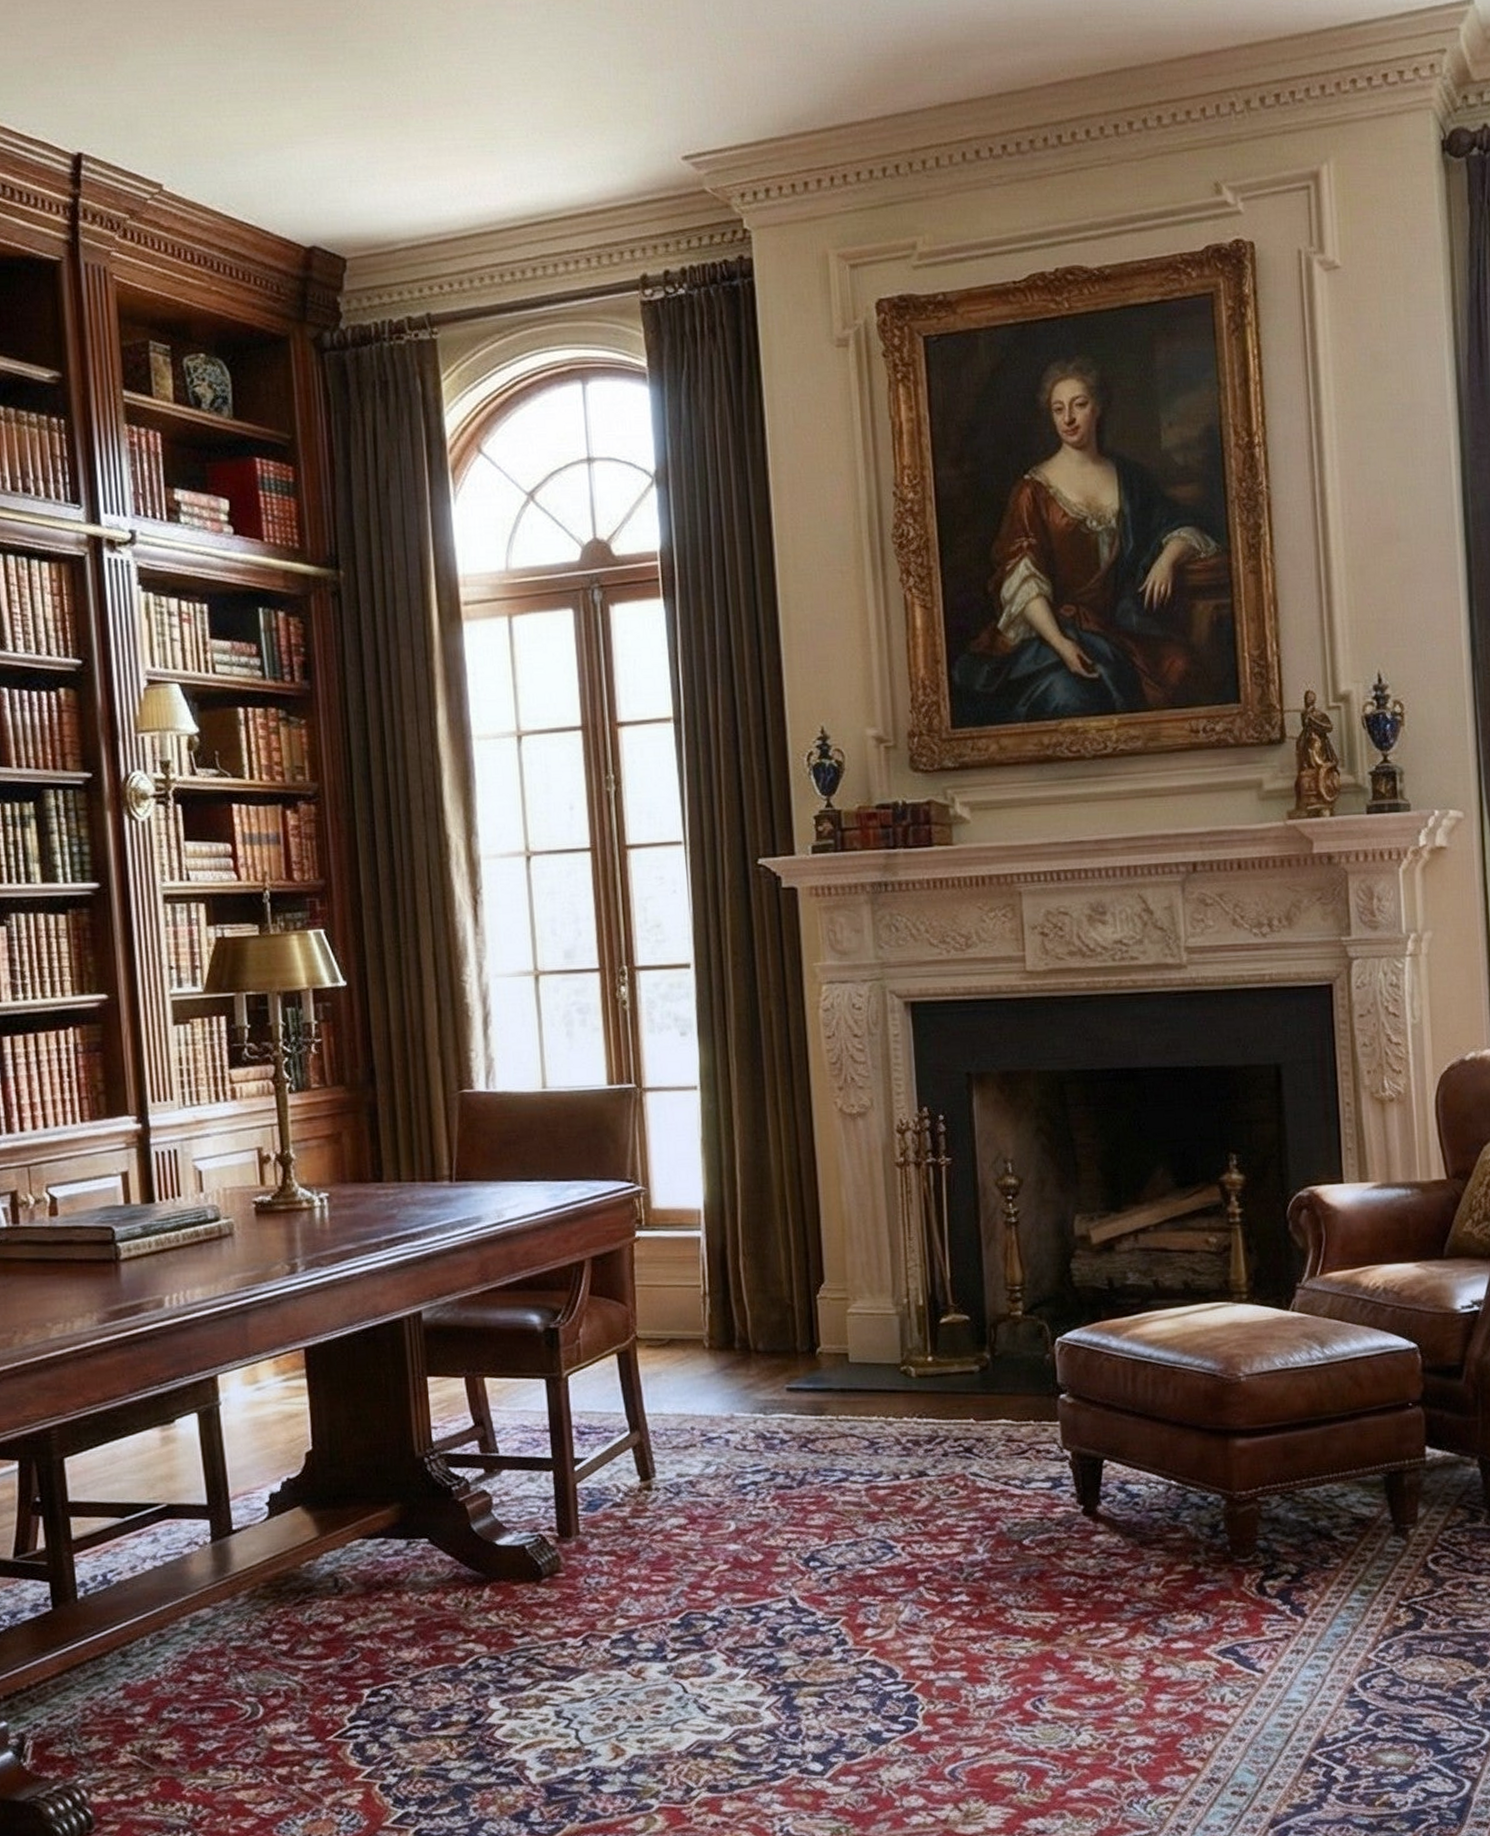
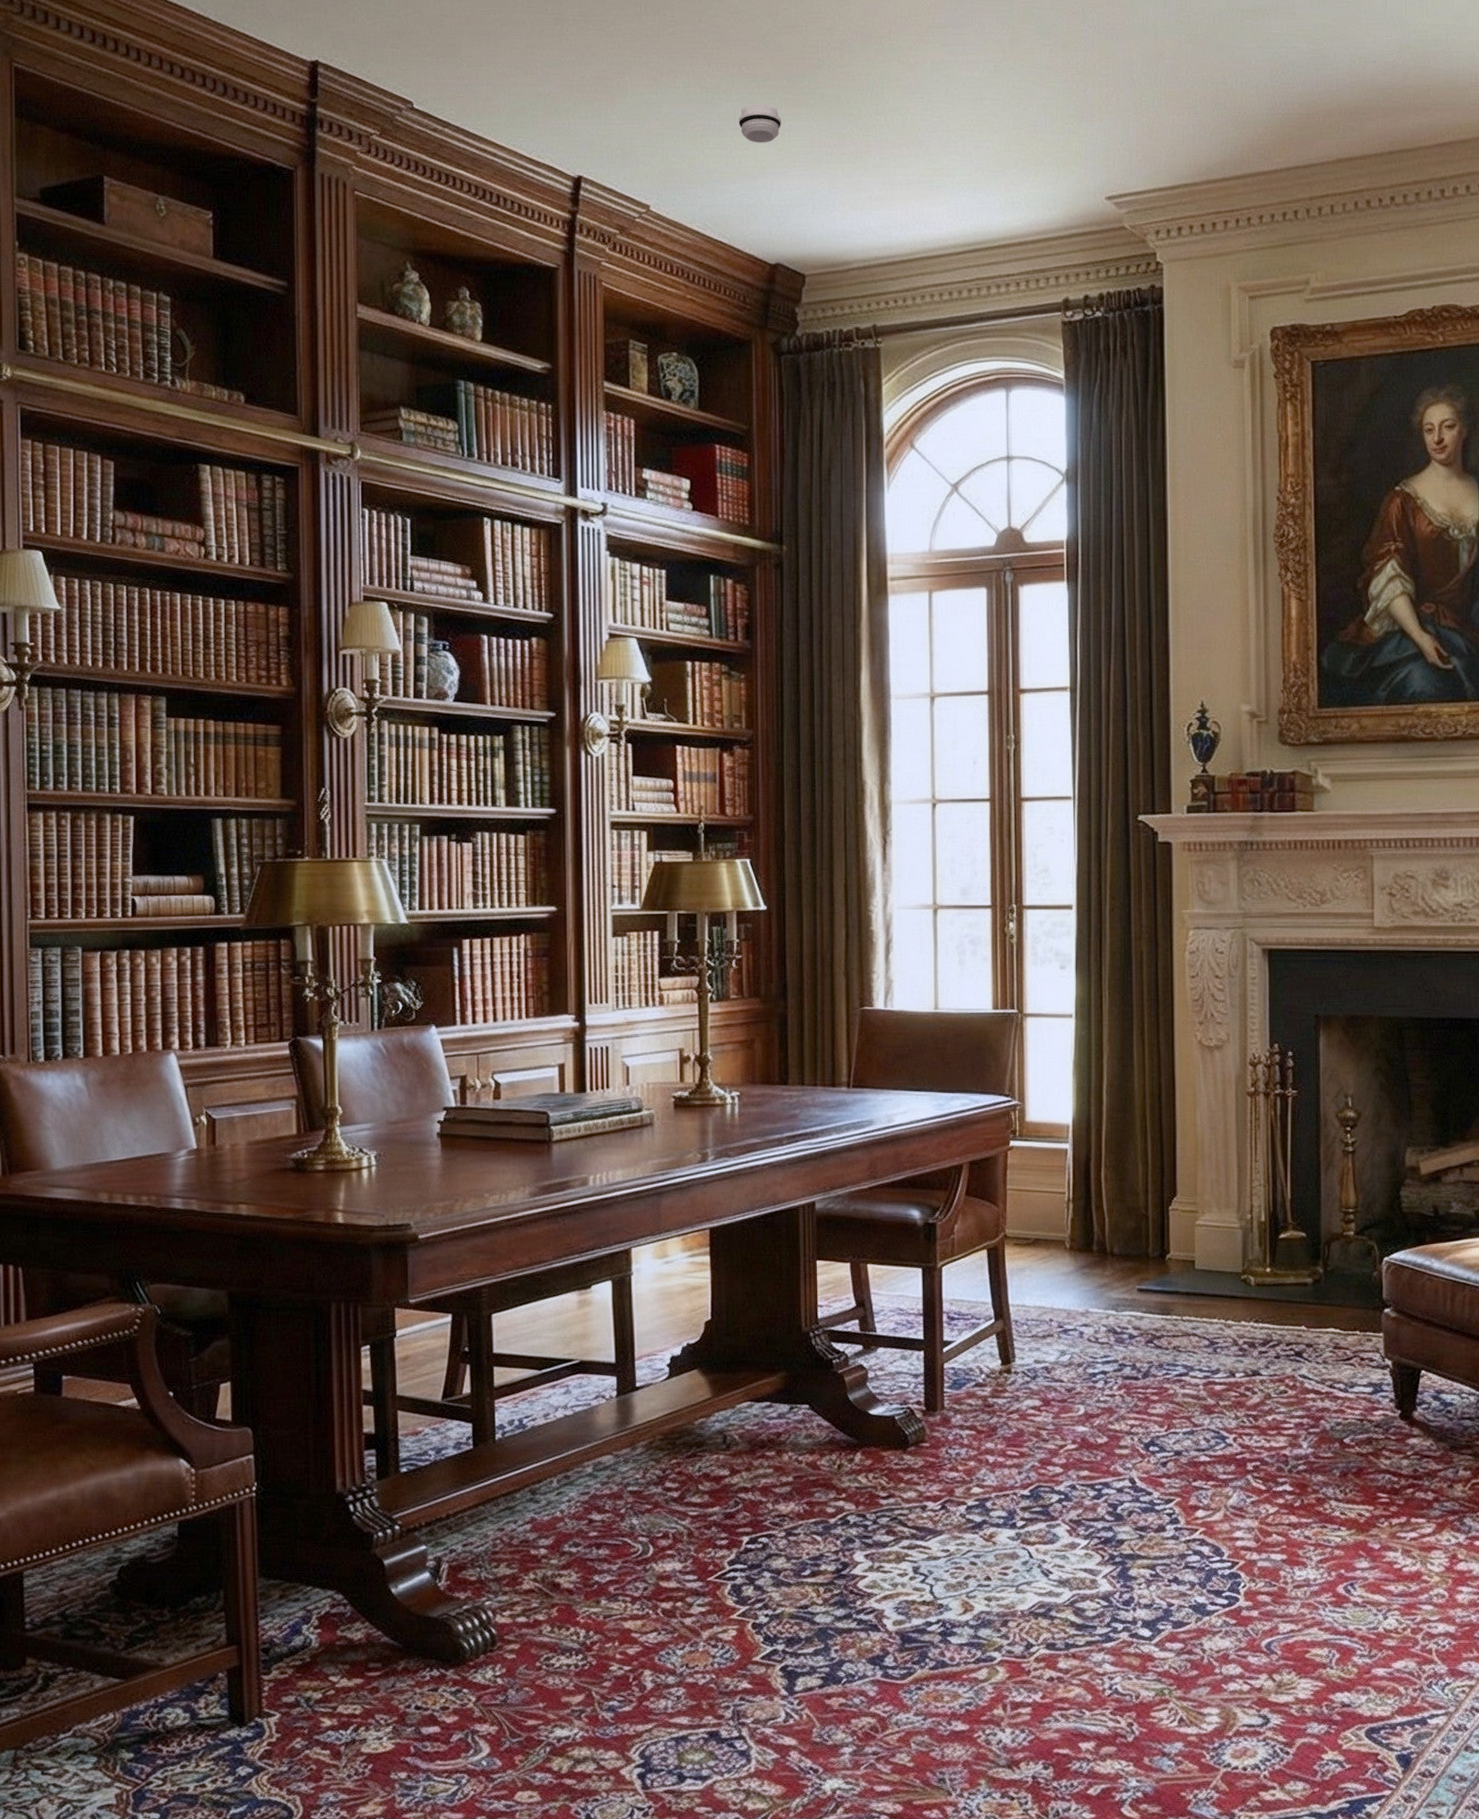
smoke detector: none [258,62,308,108] -> present [738,104,781,143]

